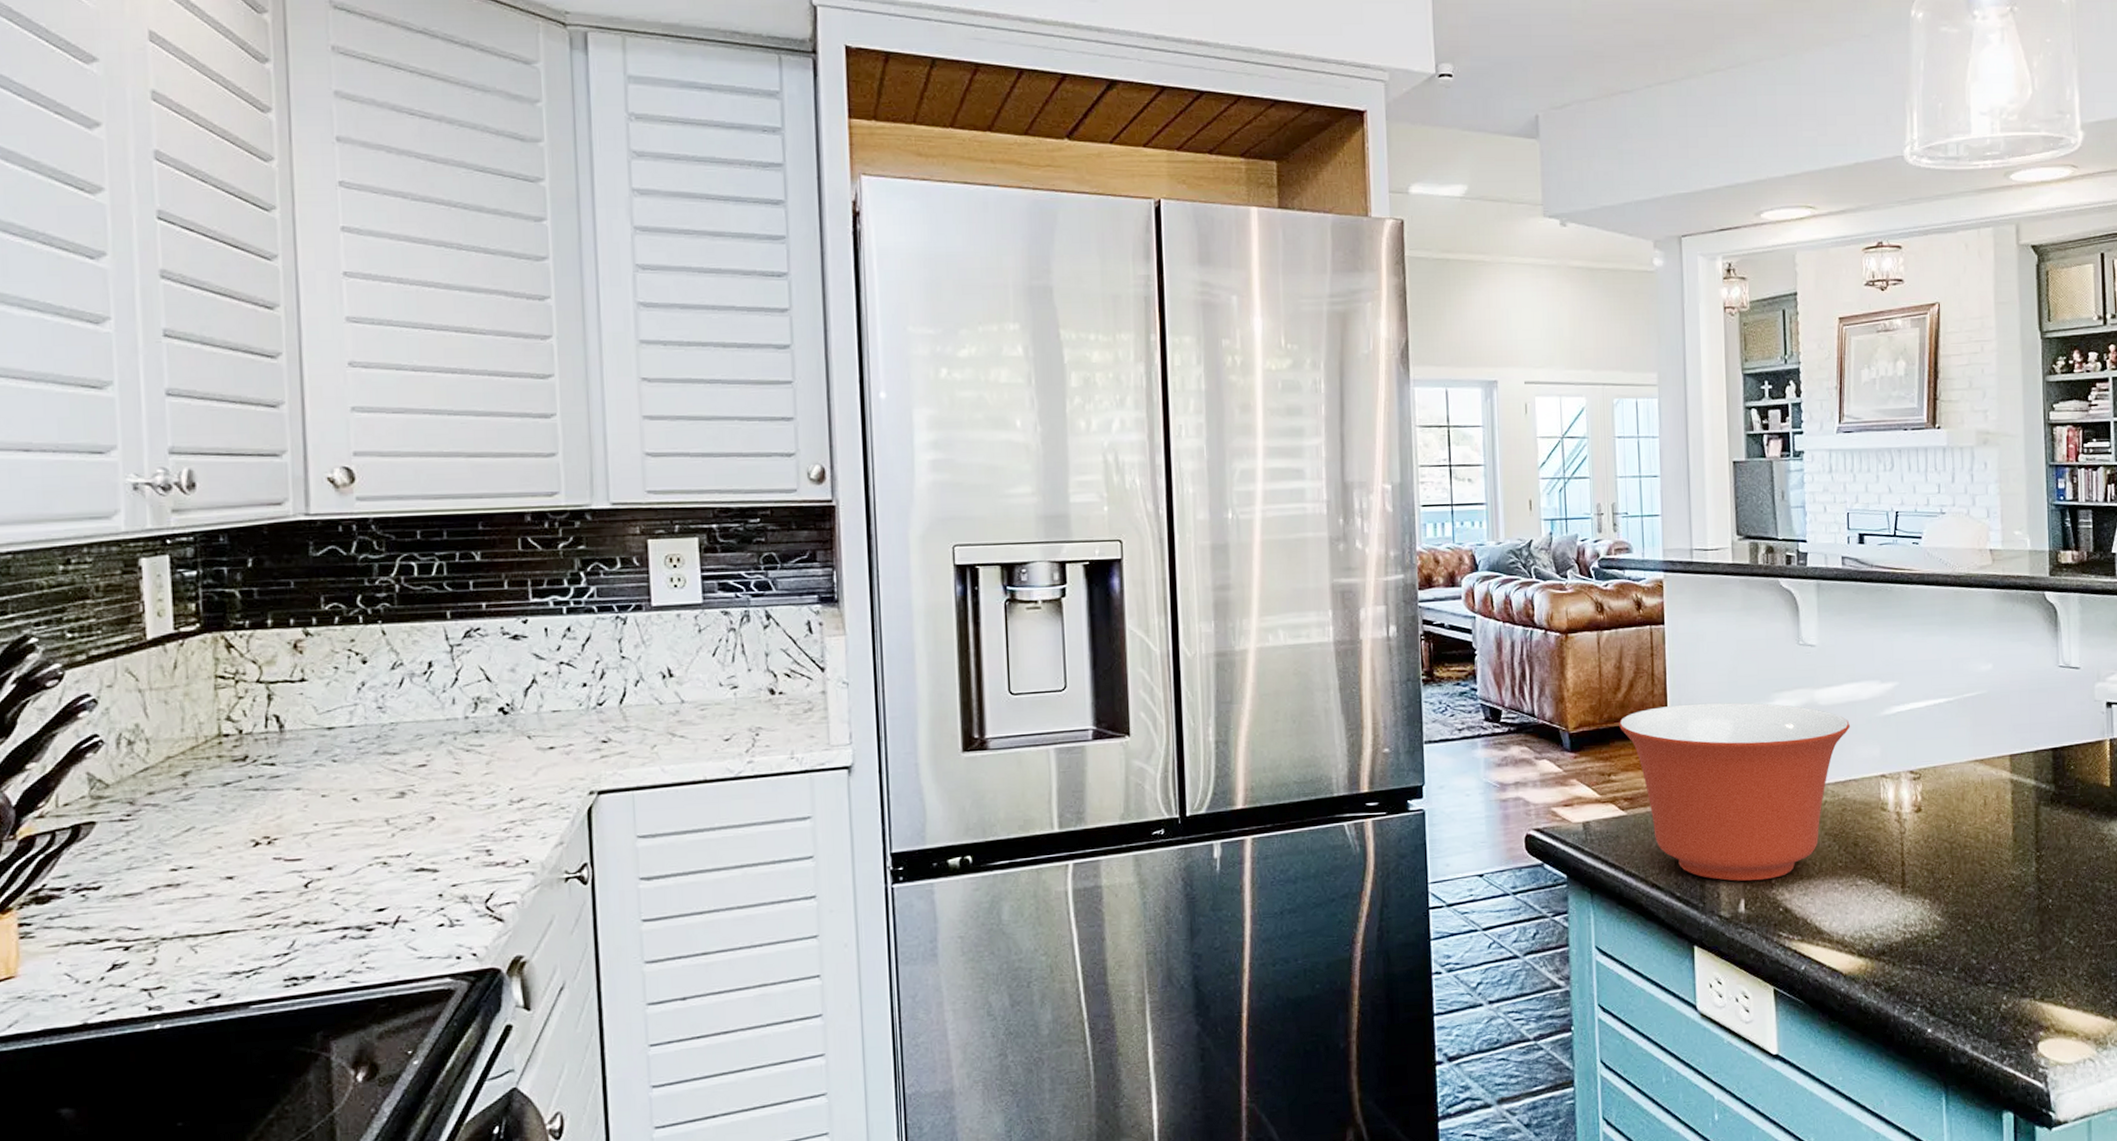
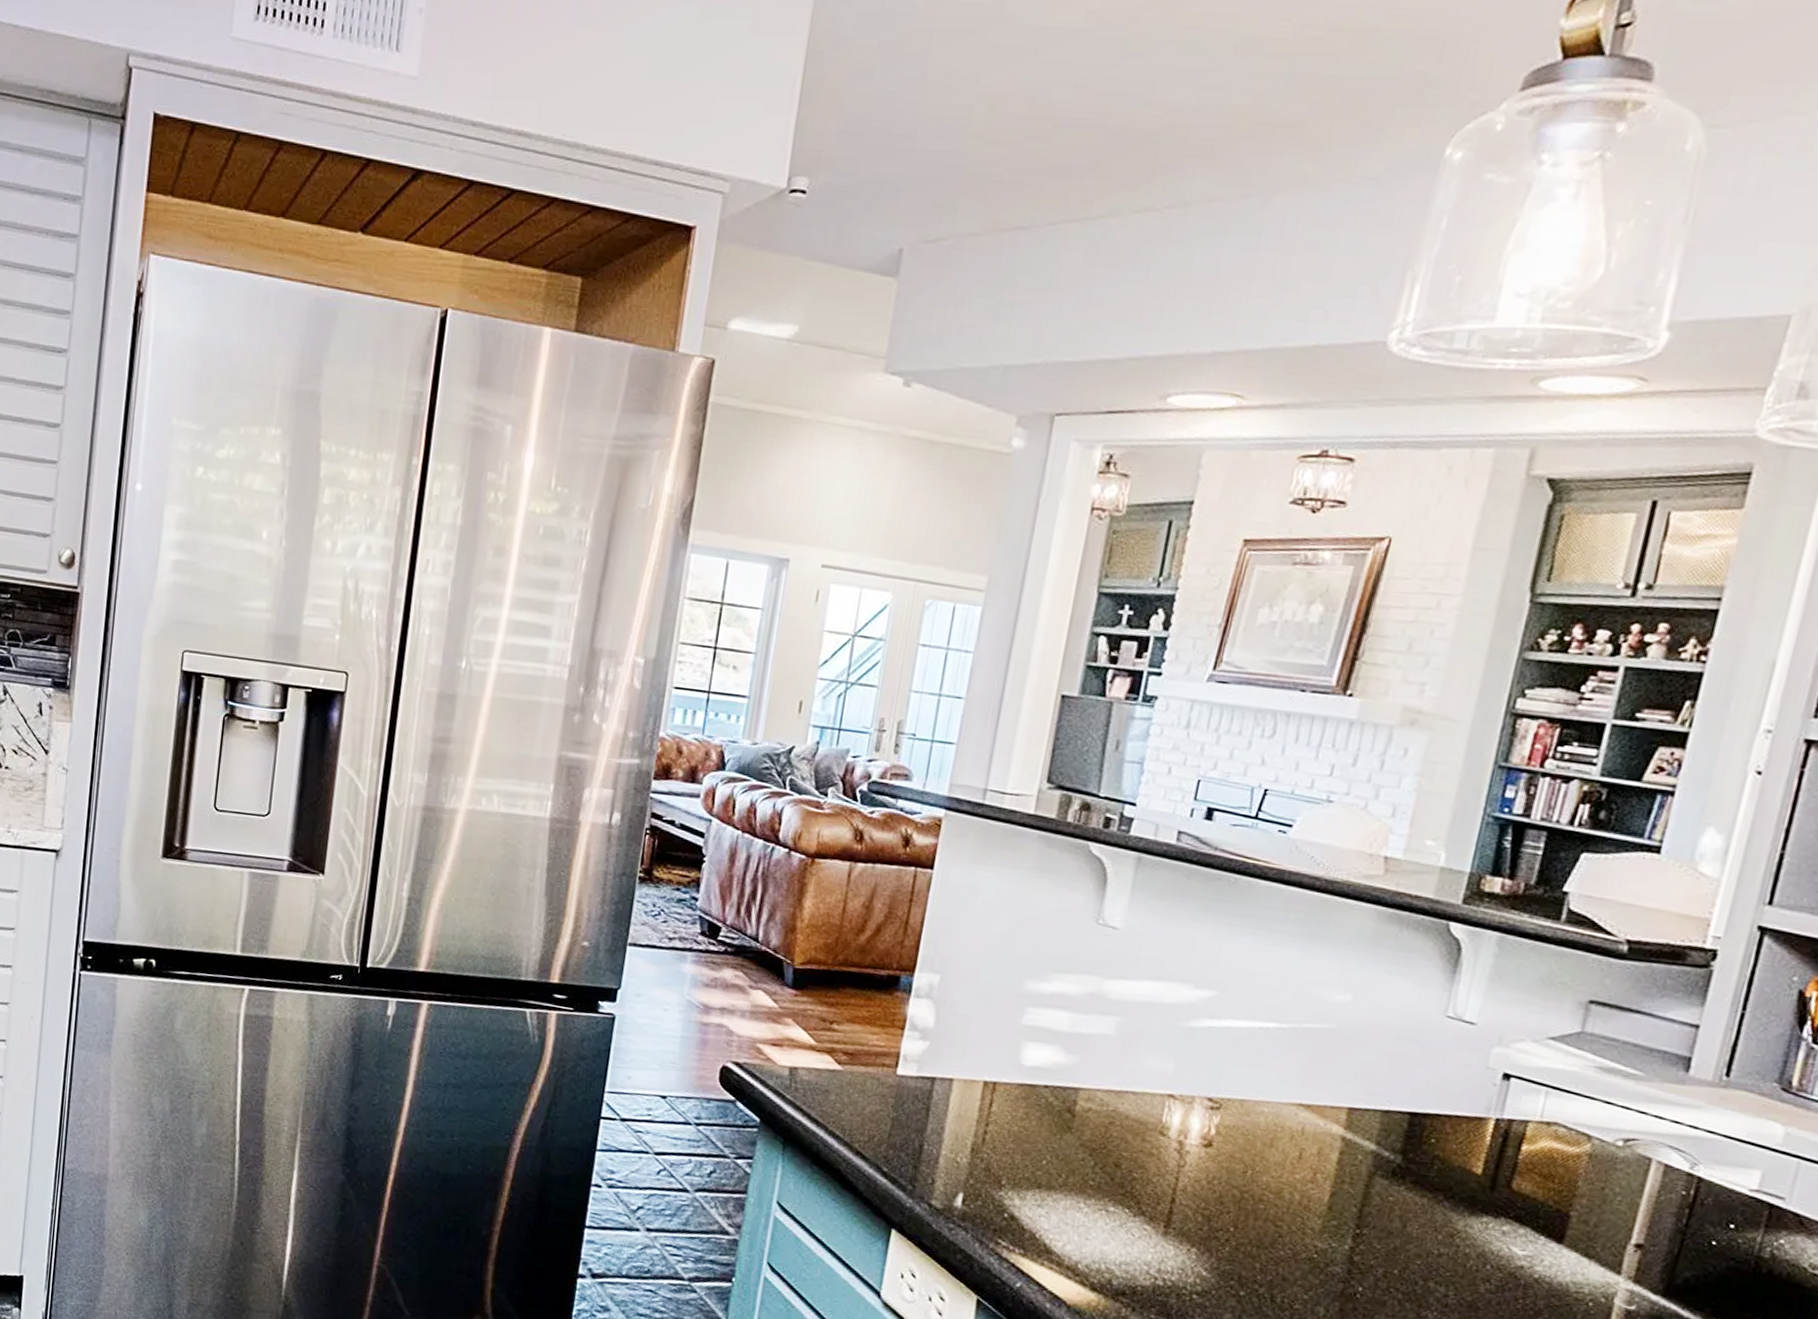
mixing bowl: present [1618,702,1850,881] -> none [853,959,1142,1180]

